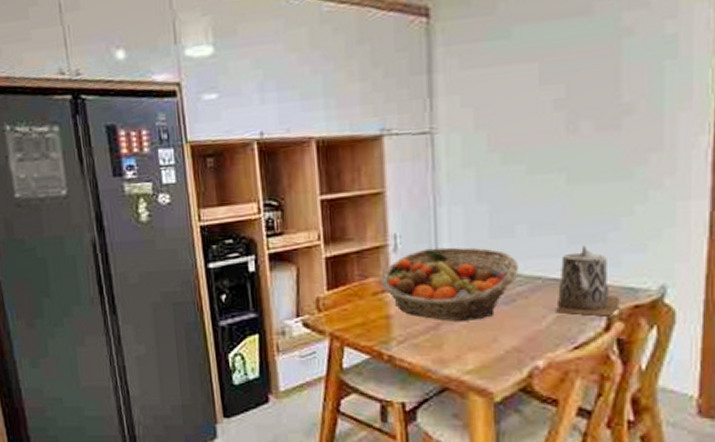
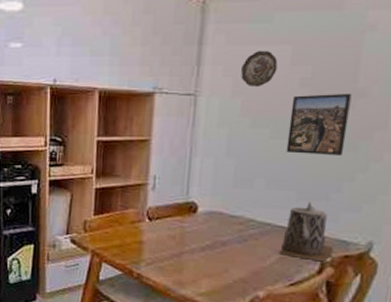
fruit basket: present [381,247,518,321] -> none [139,190,254,253]
decorative plate: none [482,71,524,117] -> present [241,50,278,88]
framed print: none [547,110,616,190] -> present [286,93,352,157]

